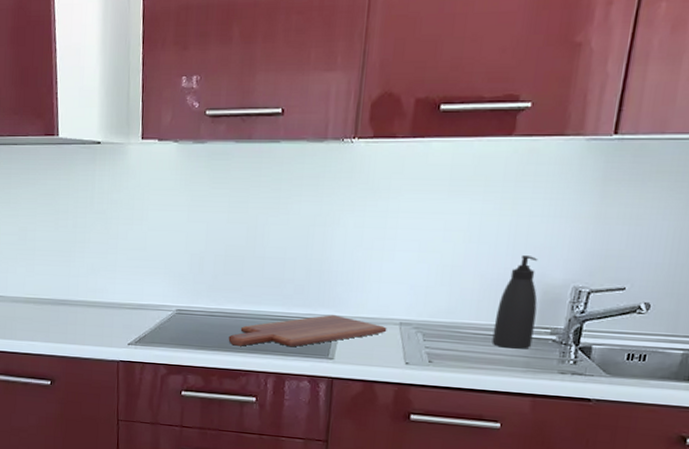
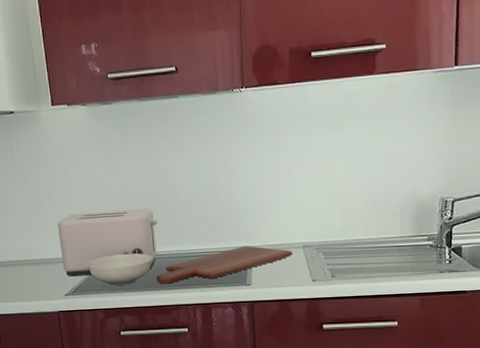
toaster: none [129,258,239,329] -> present [57,209,158,277]
bowl: none [155,307,229,342] -> present [87,253,154,286]
soap dispenser: present [492,255,538,349] -> none [381,175,414,257]

